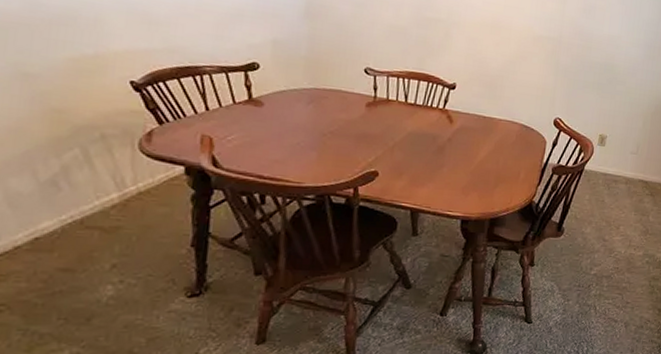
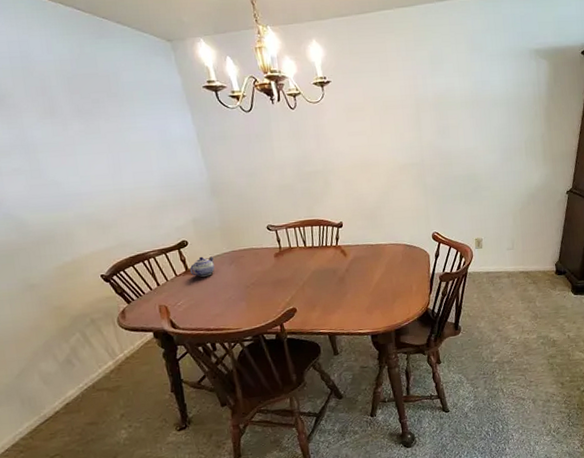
teapot: none [253,86,290,112] -> present [189,256,215,277]

